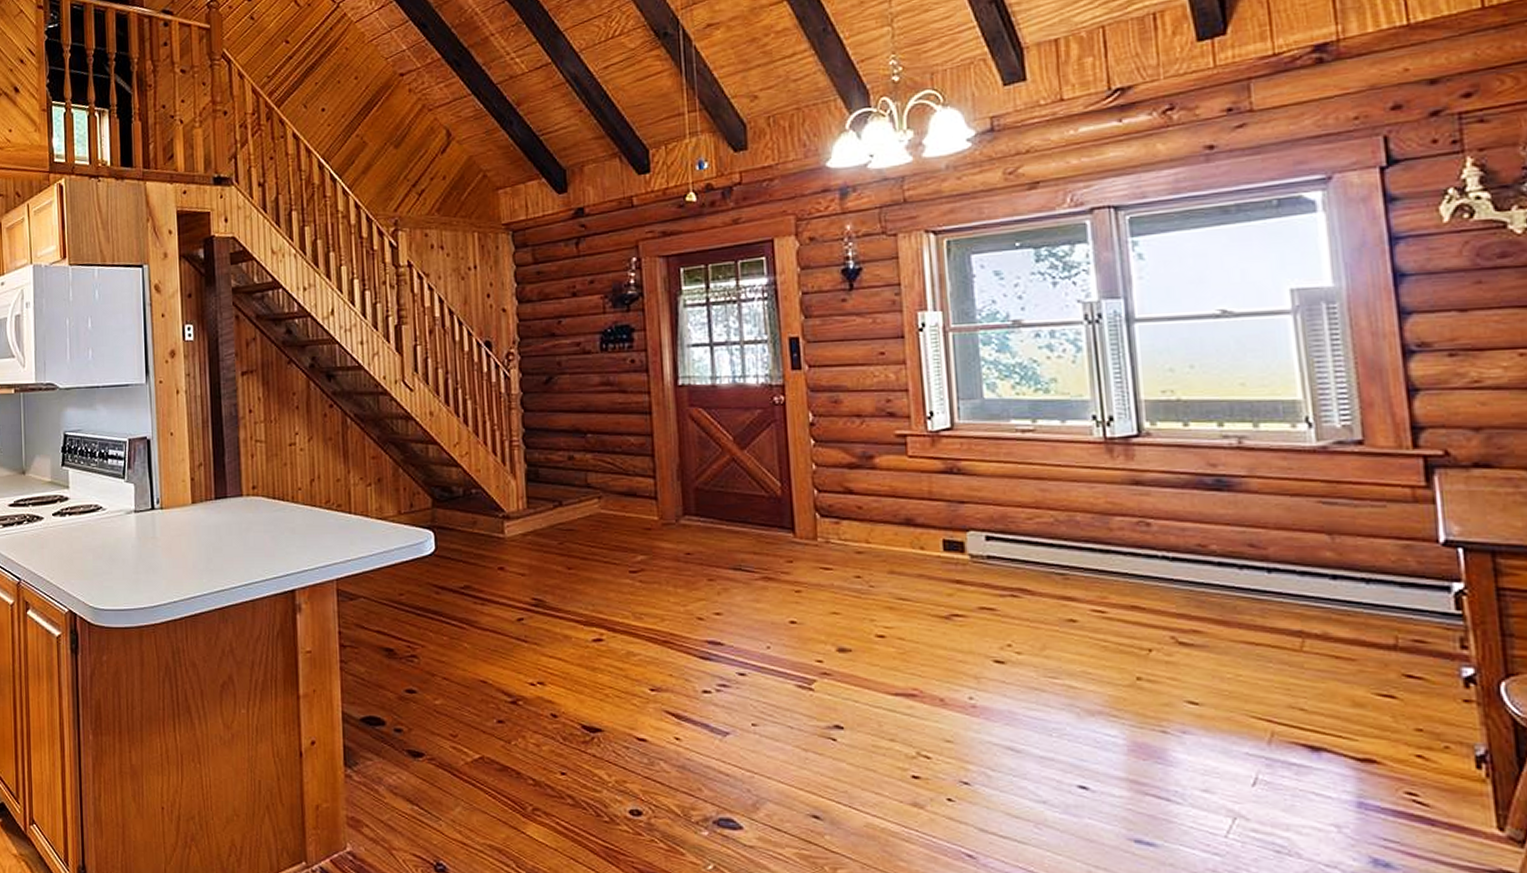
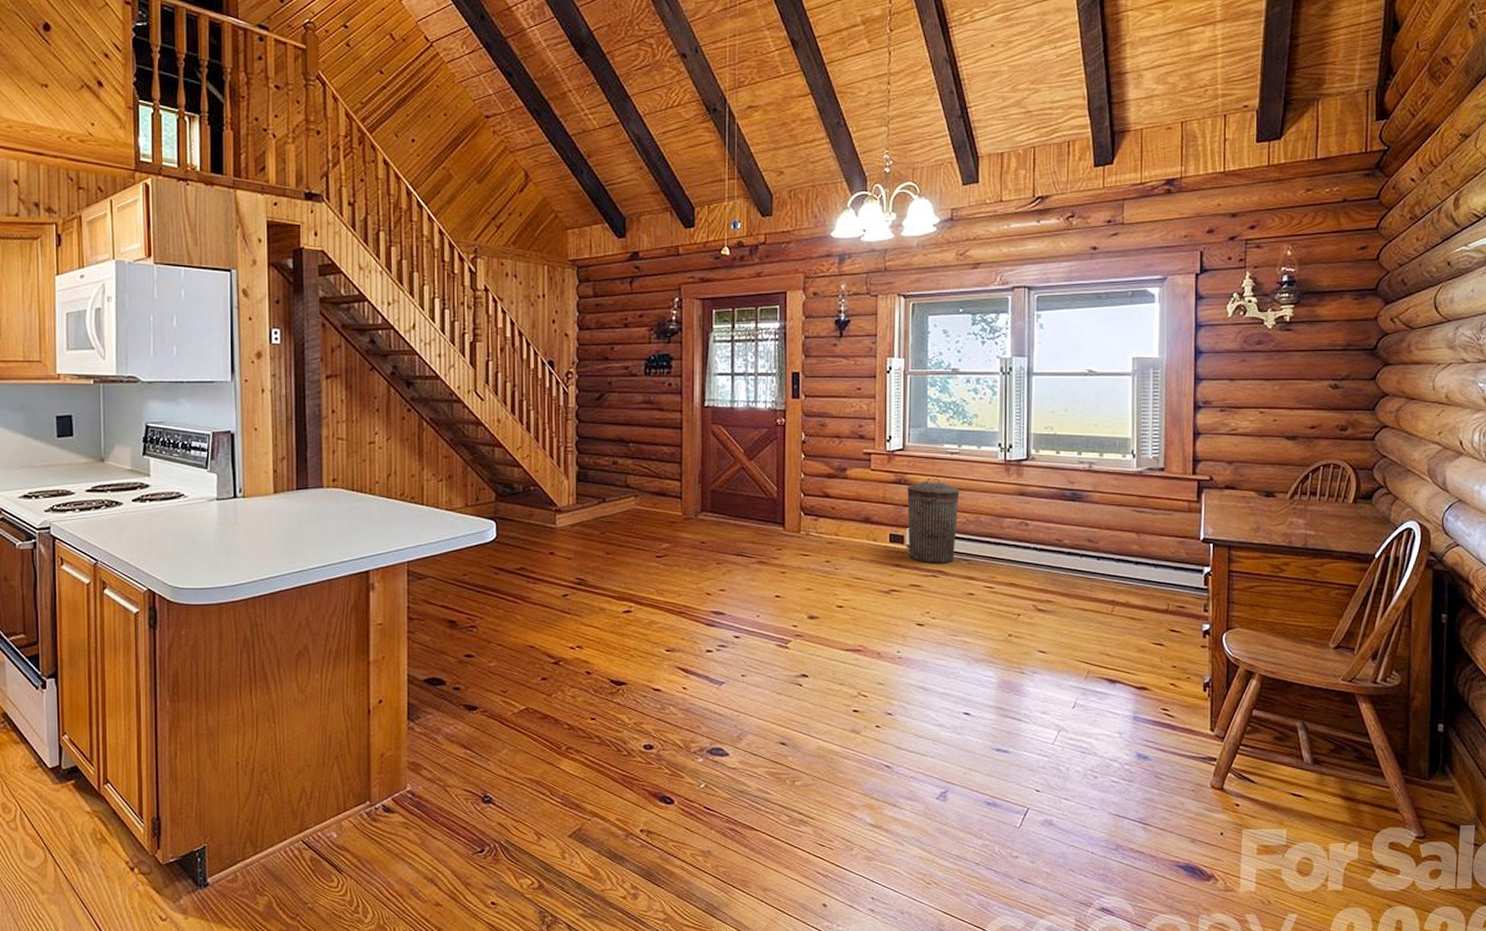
trash can: none [962,464,1042,579] -> present [907,477,960,564]

